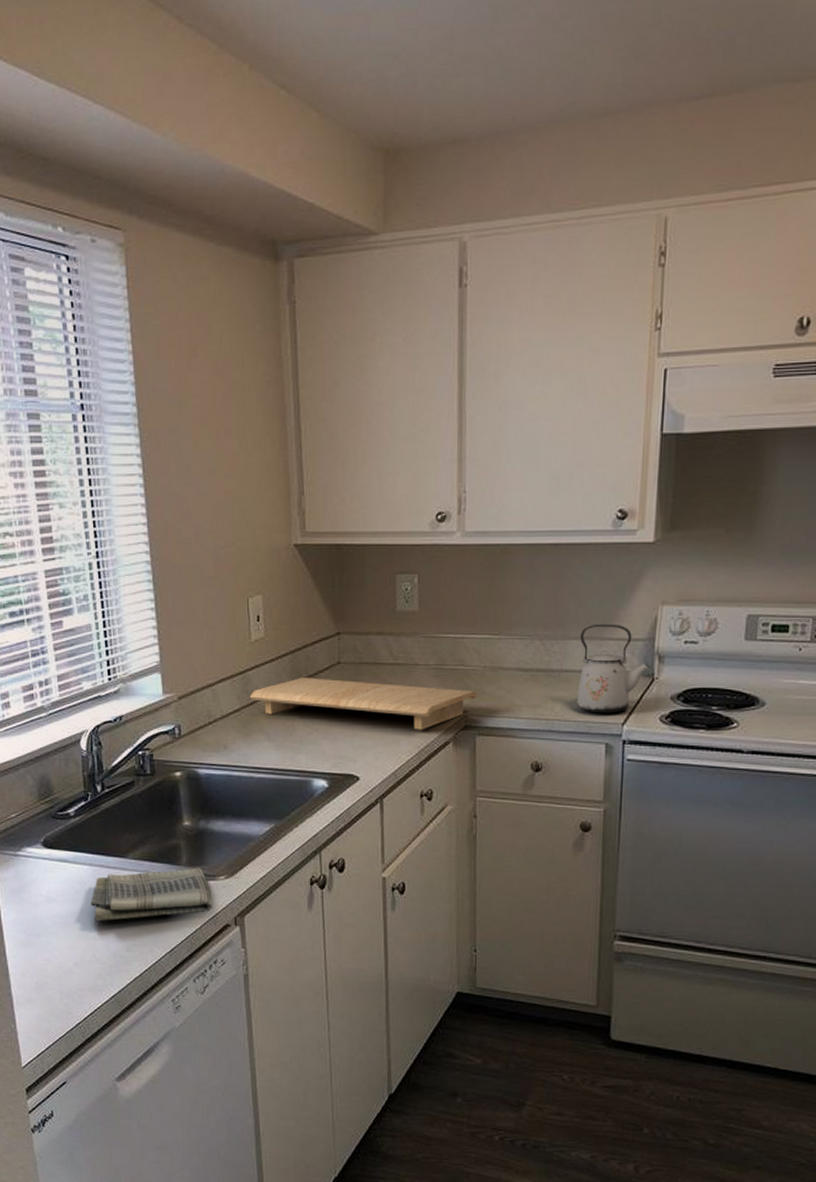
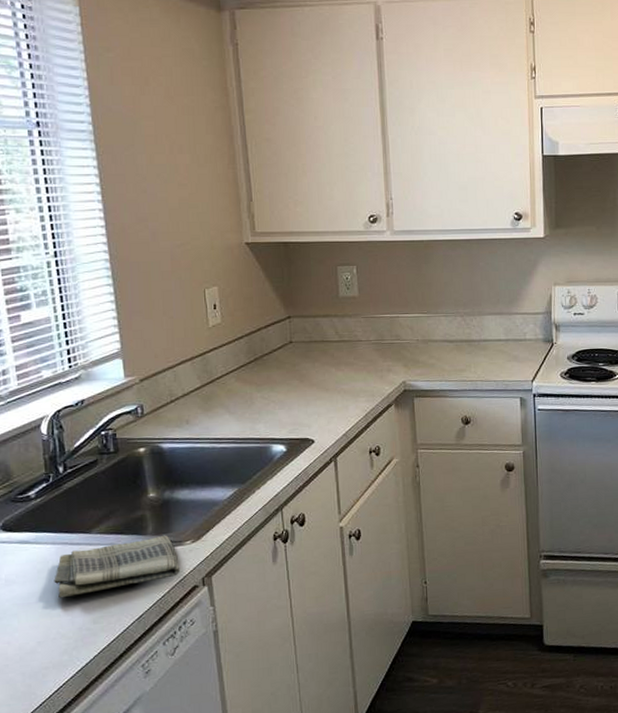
cutting board: present [249,677,477,730] -> none [209,356,413,396]
kettle: present [576,624,651,714] -> none [493,301,550,374]

